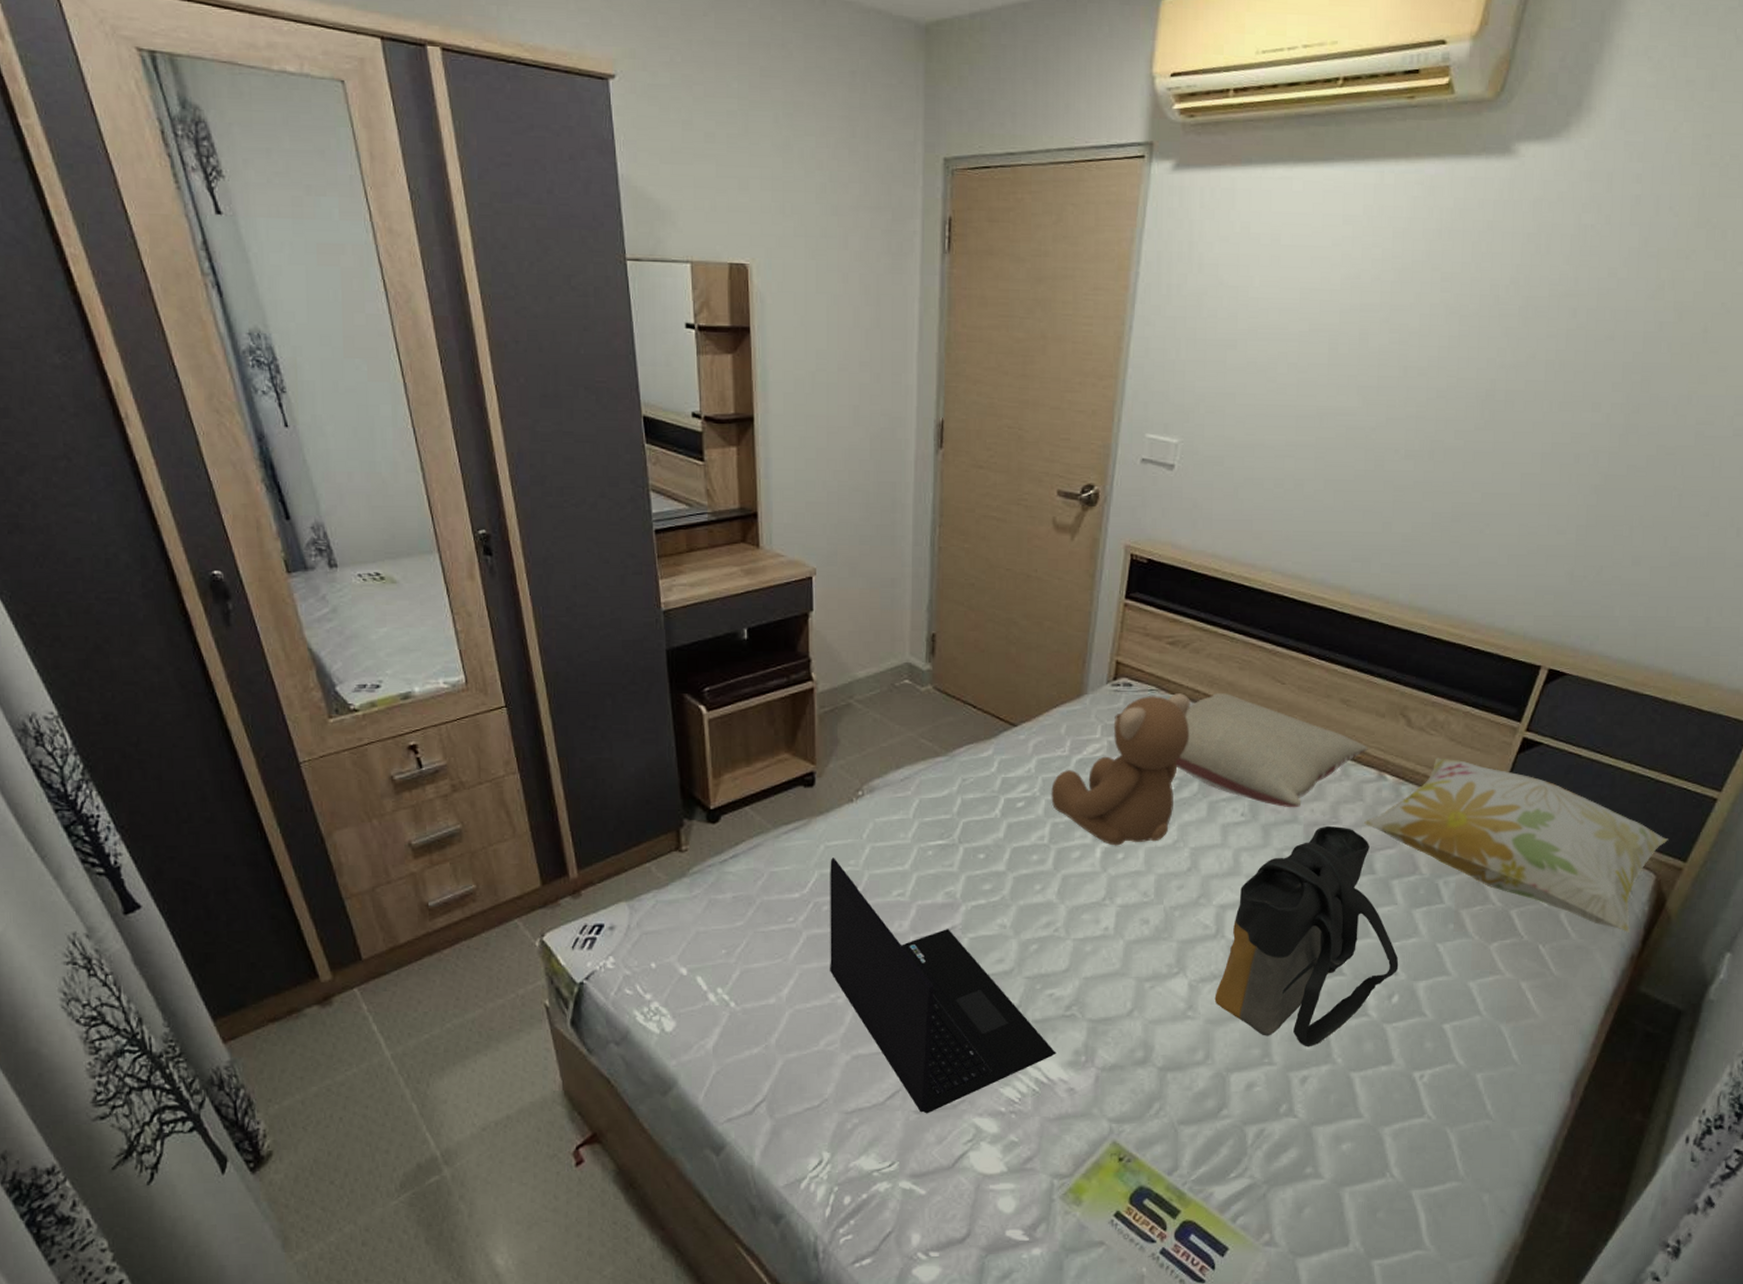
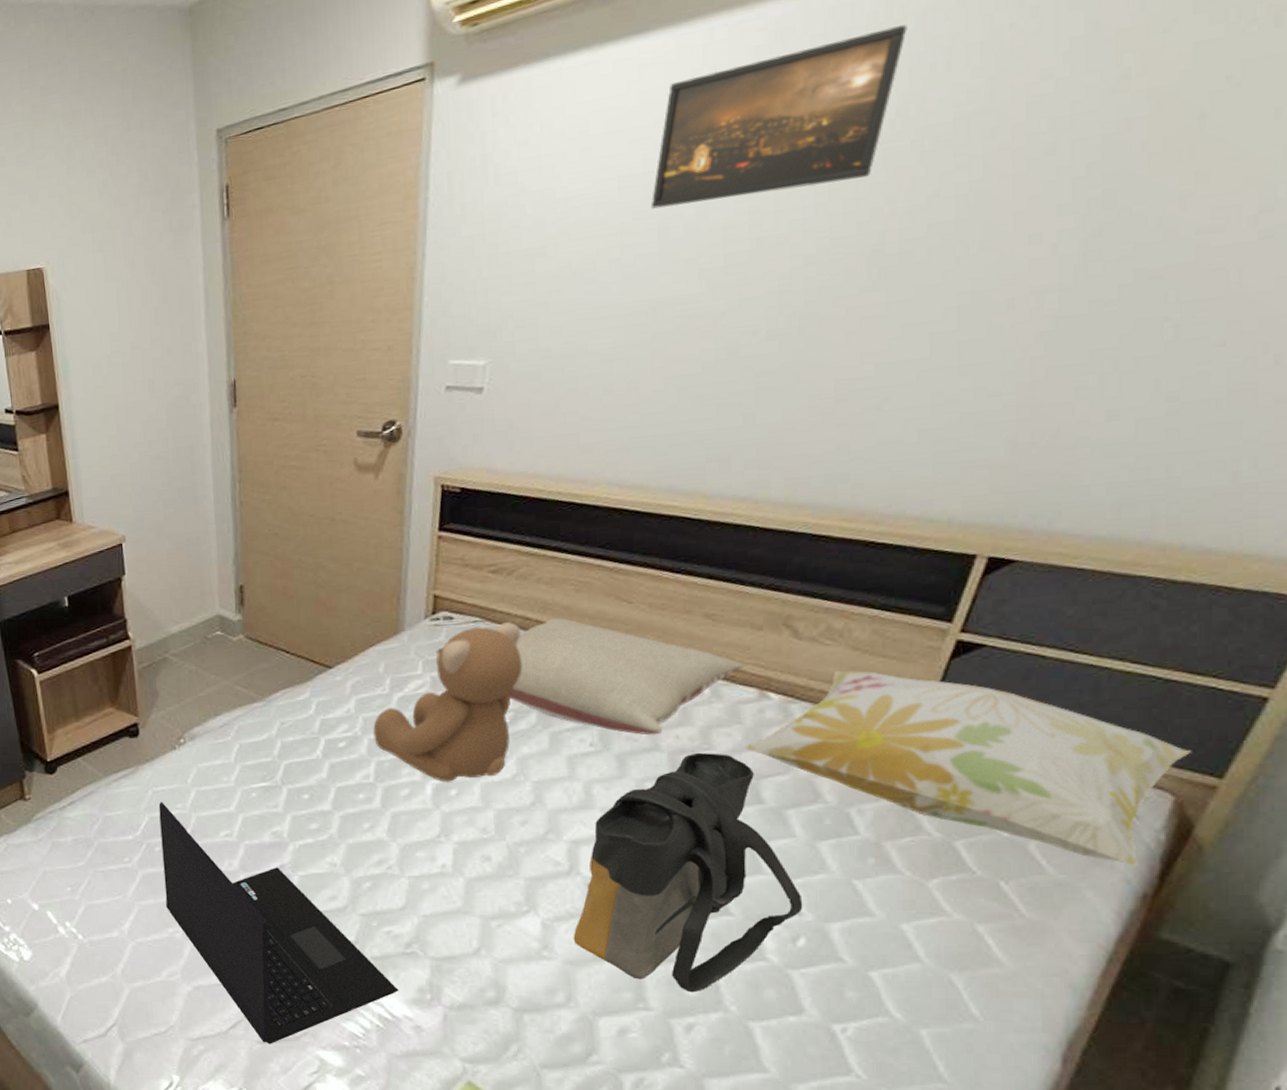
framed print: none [1324,206,1523,331] -> present [650,24,908,209]

